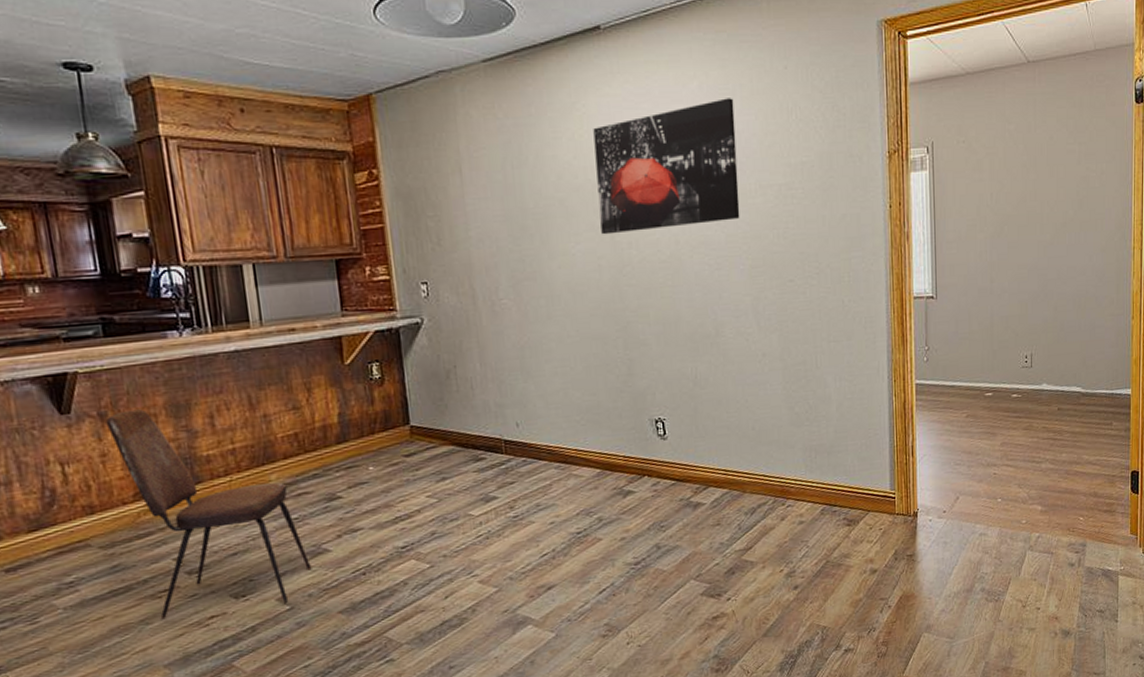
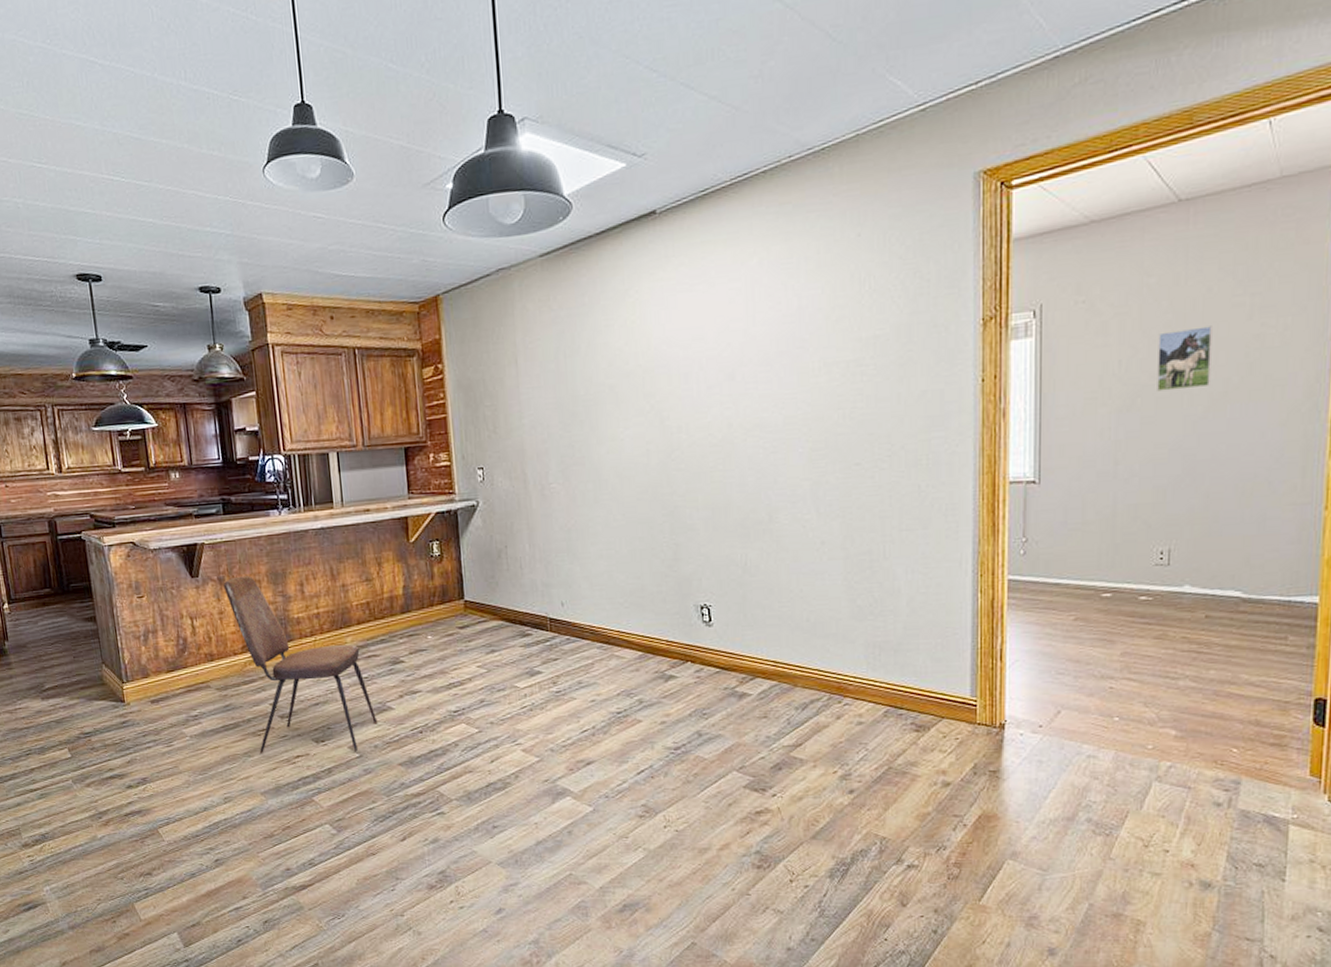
wall art: present [593,98,740,235] -> none [646,272,801,420]
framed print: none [1018,168,1054,221] -> present [1157,326,1212,392]

